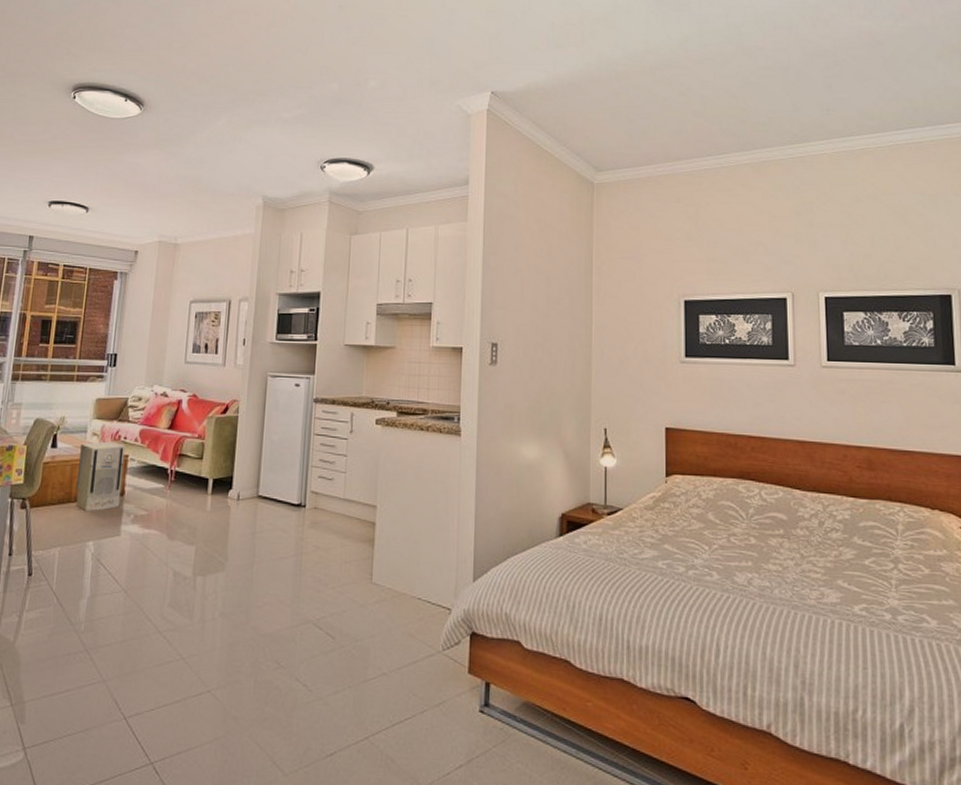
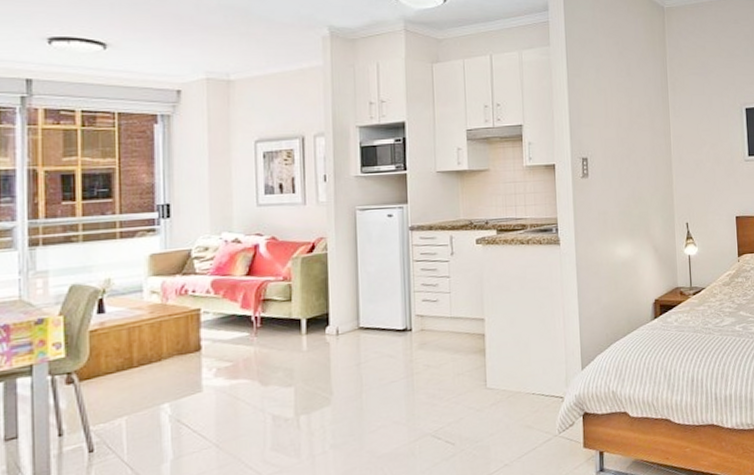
air purifier: present [76,441,126,511] -> none [137,297,197,374]

